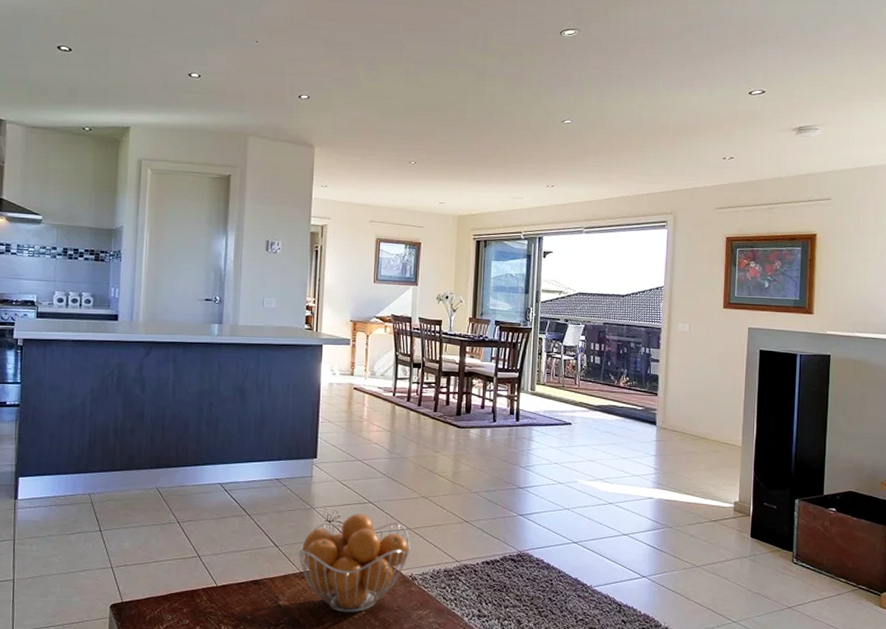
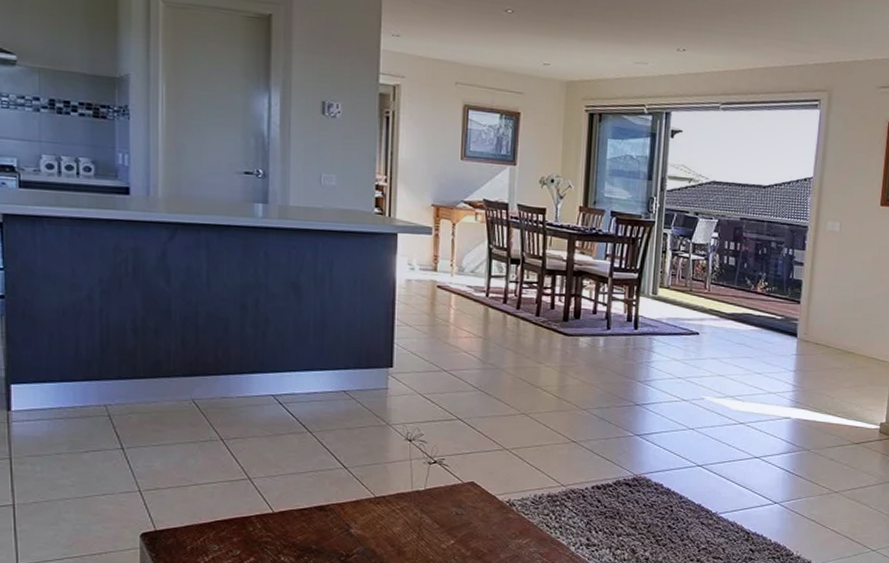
fruit basket: present [298,514,411,613] -> none [372,432,508,542]

